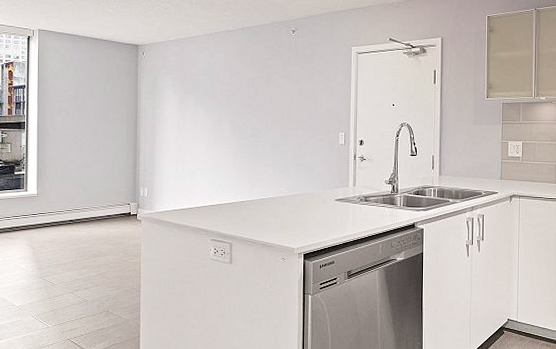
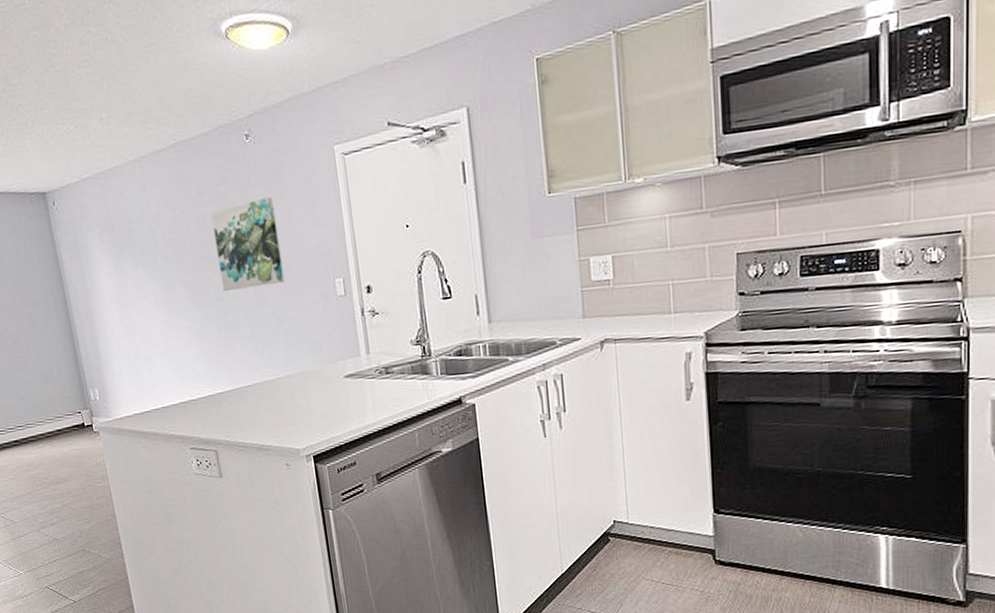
wall art: none [258,72,304,131] -> present [211,197,285,291]

